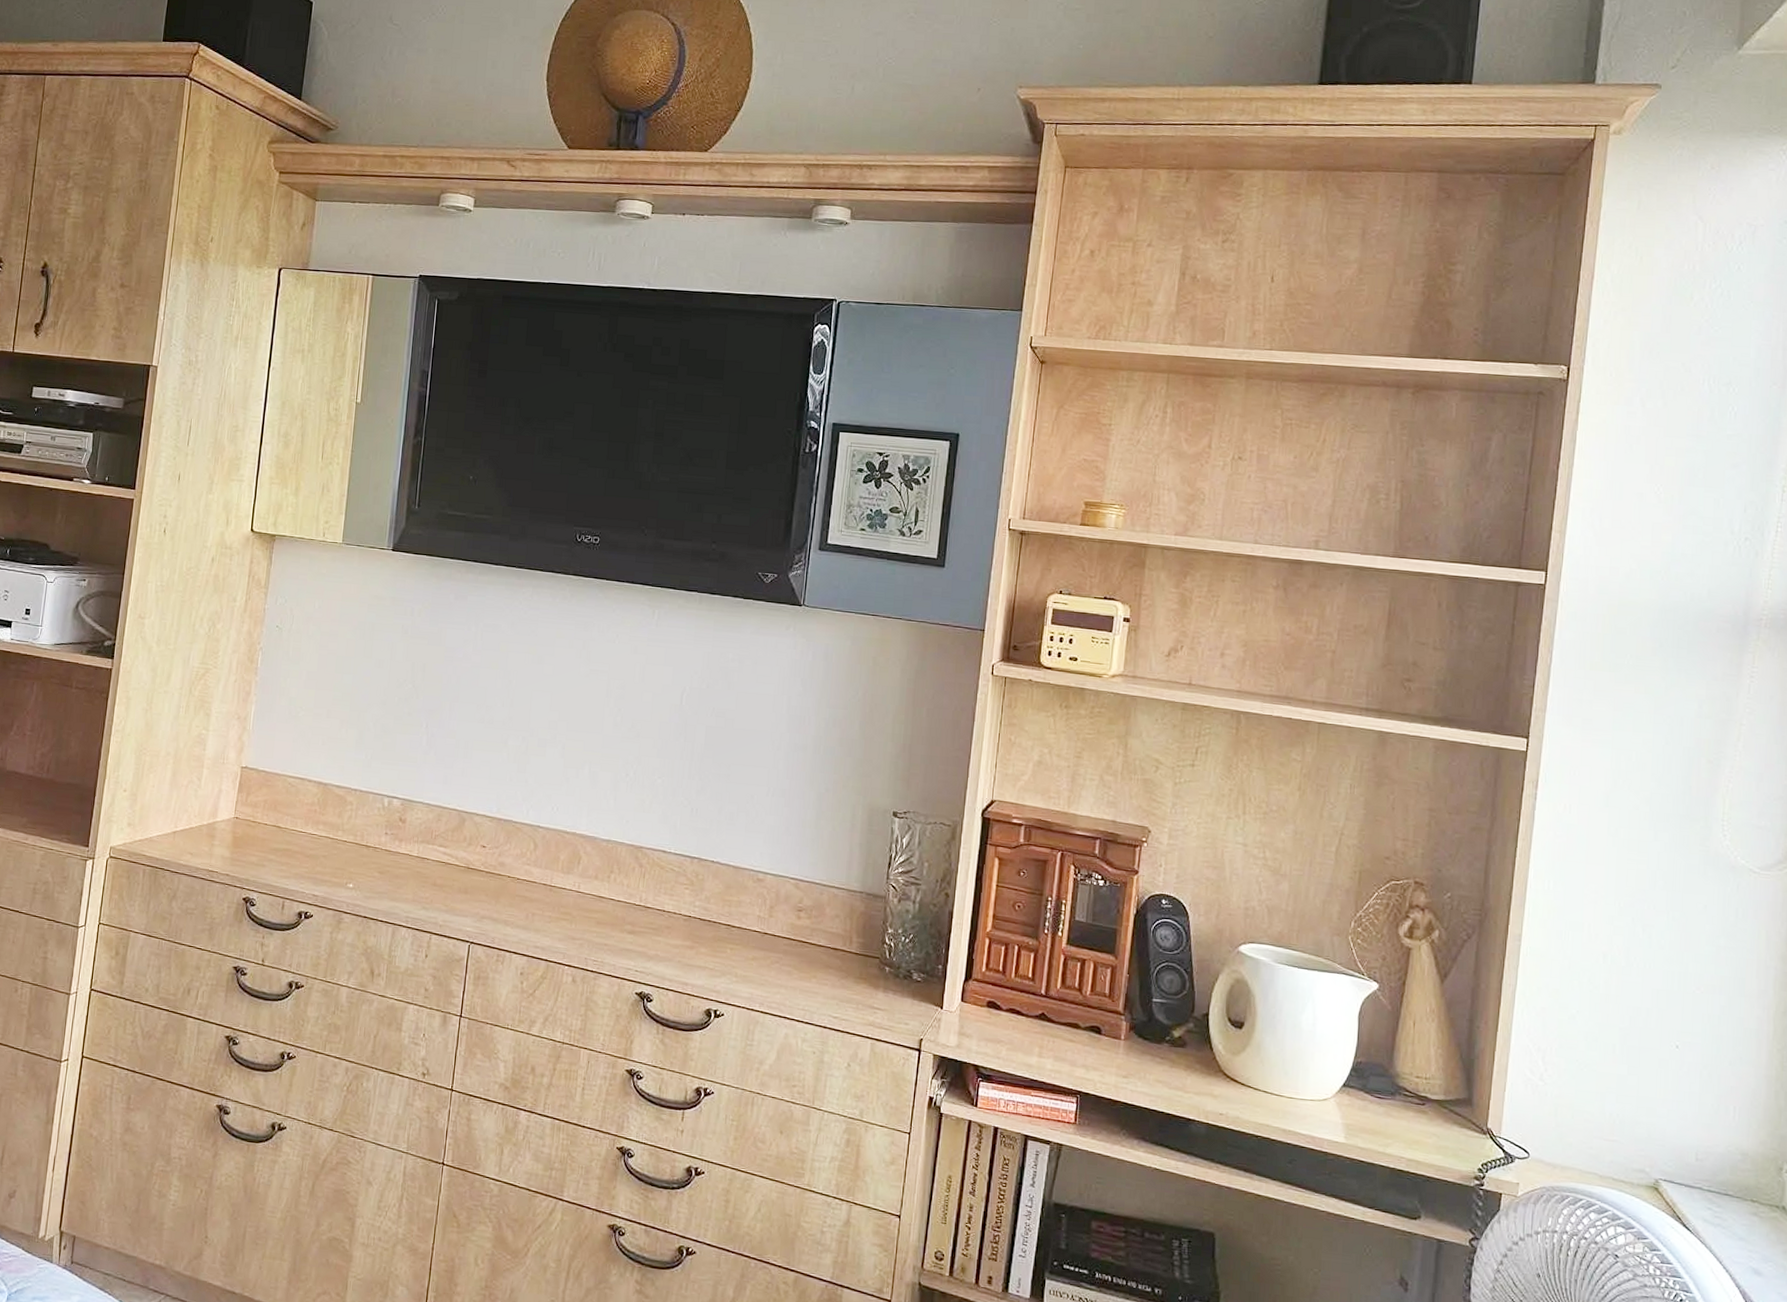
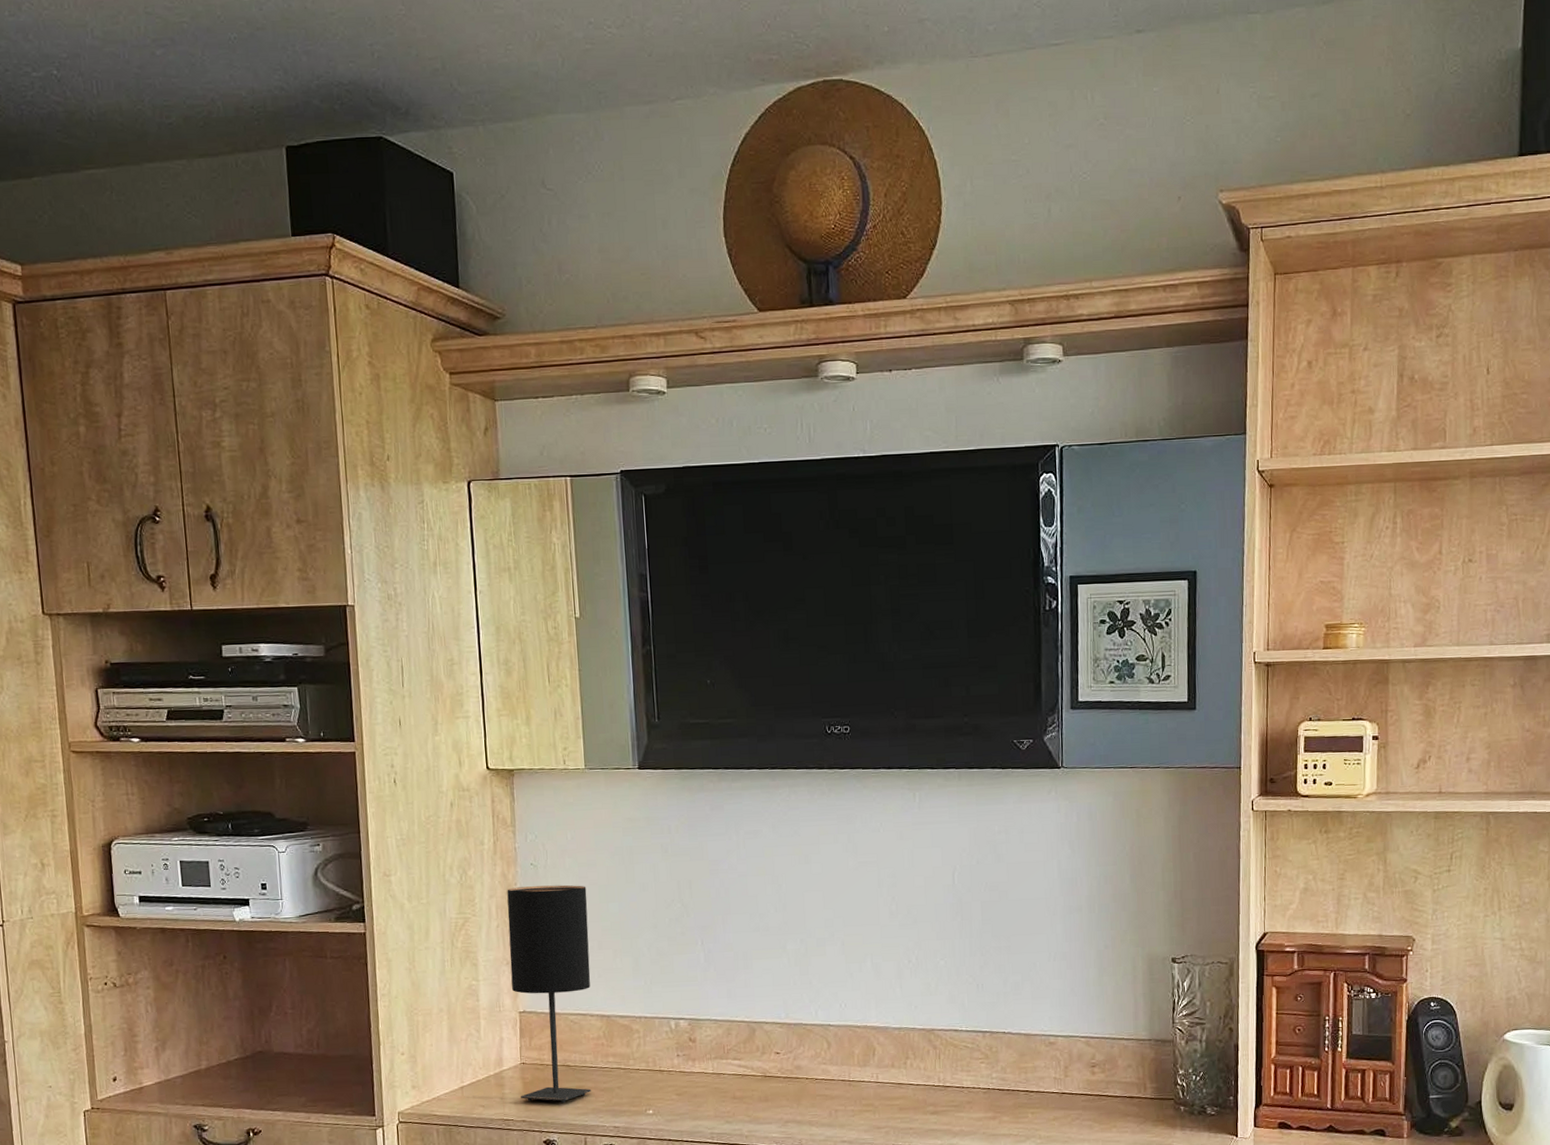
table lamp: none [229,646,325,864] -> present [507,885,591,1104]

